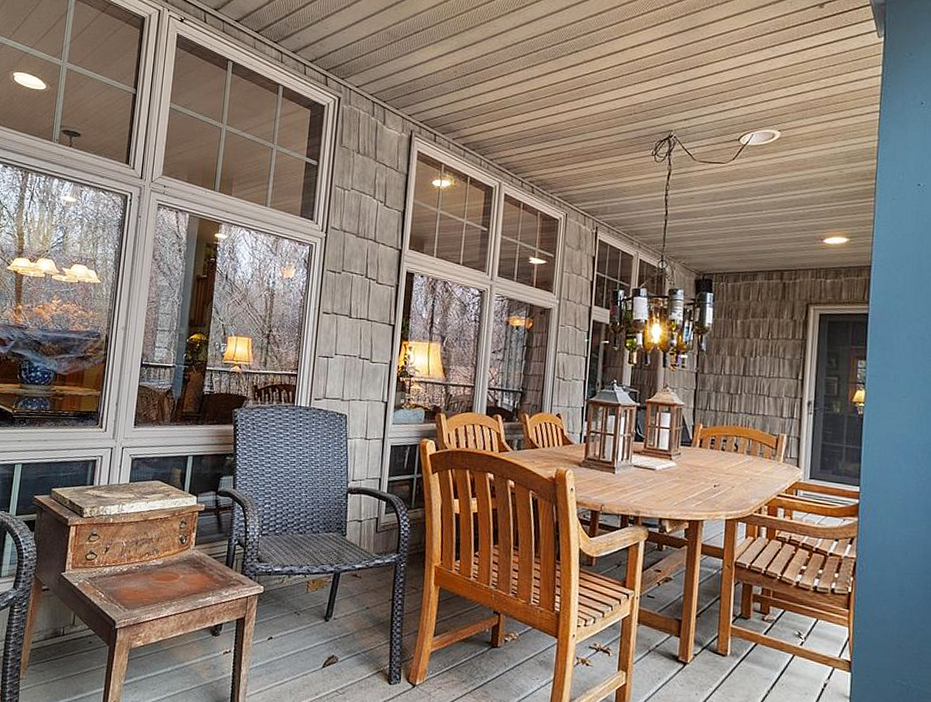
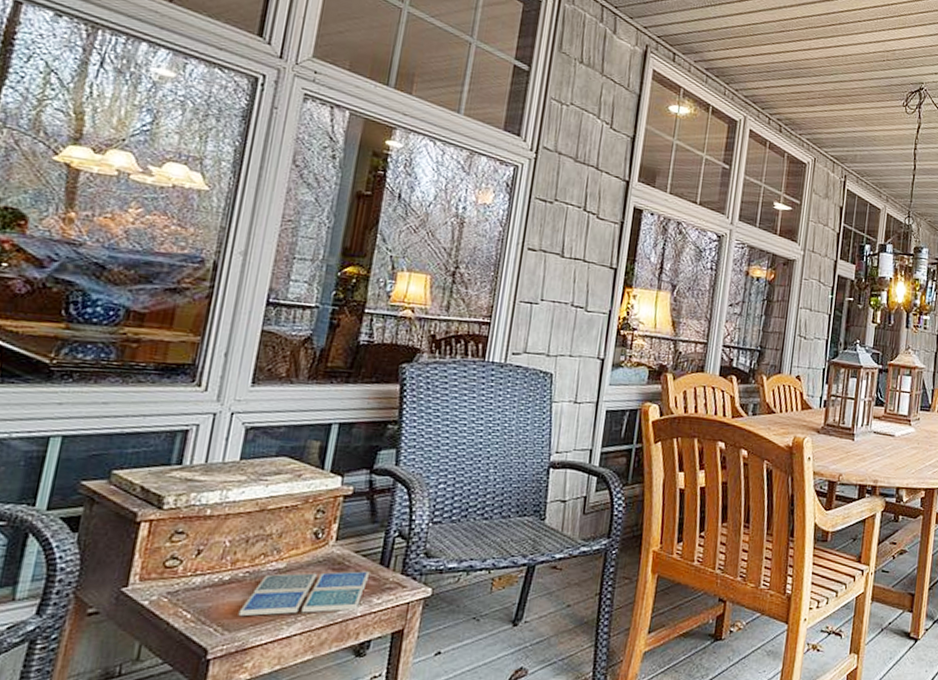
drink coaster: none [133,568,220,600] -> present [238,571,370,617]

